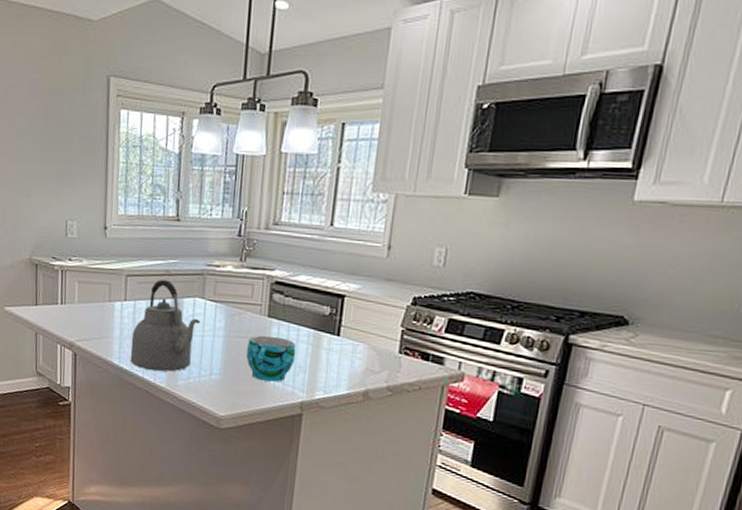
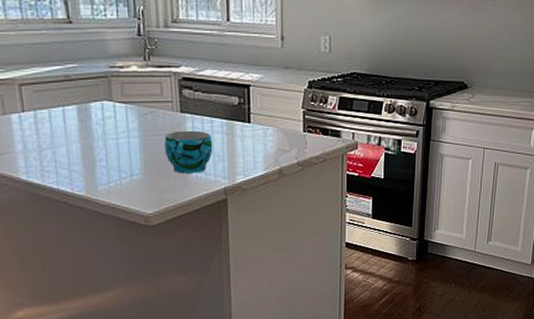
kettle: present [130,279,201,372] -> none [37,86,113,181]

